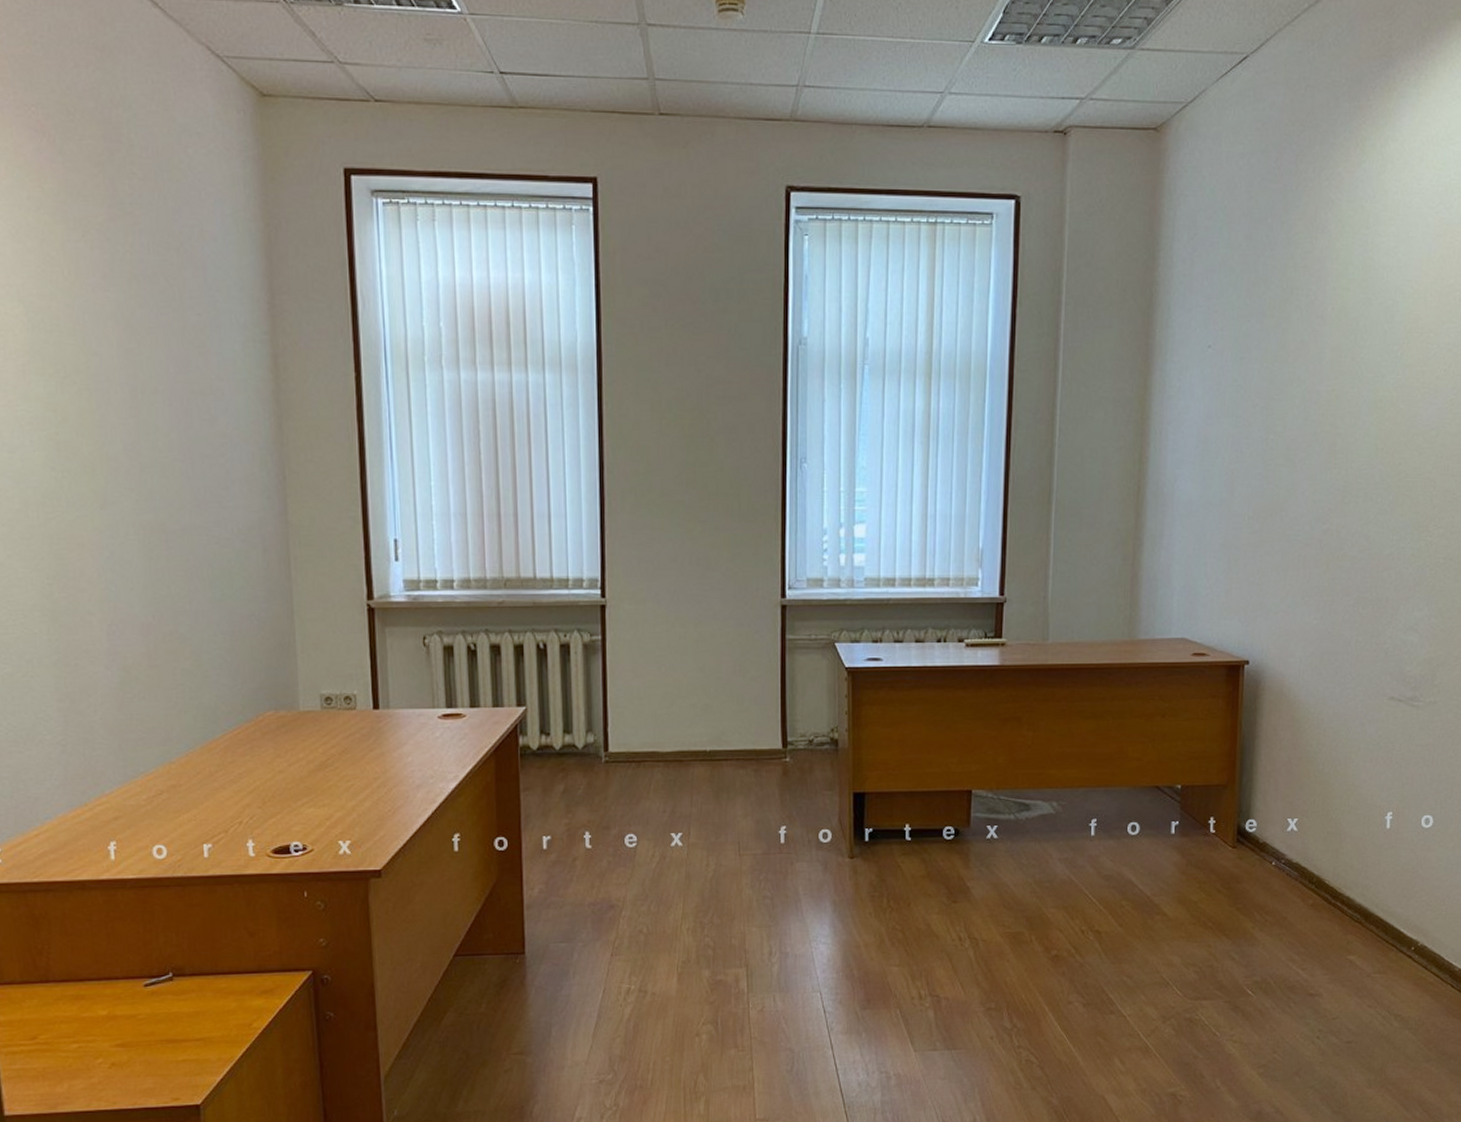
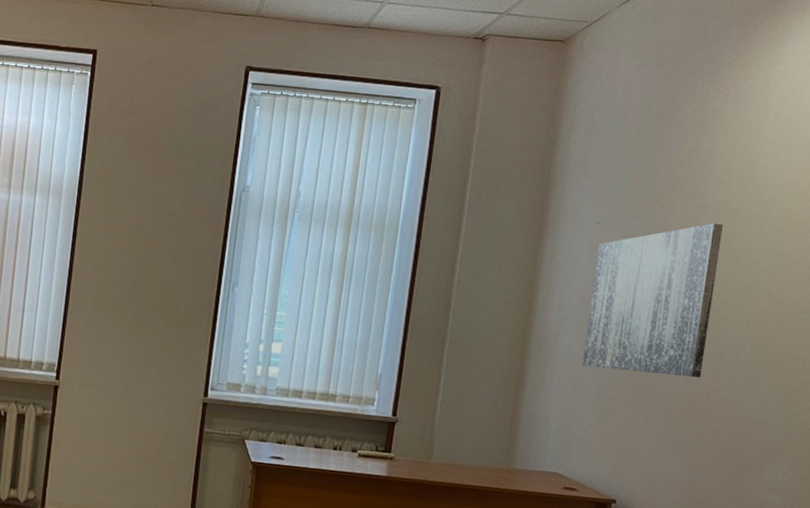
wall art: none [1204,335,1345,515] -> present [582,223,724,378]

